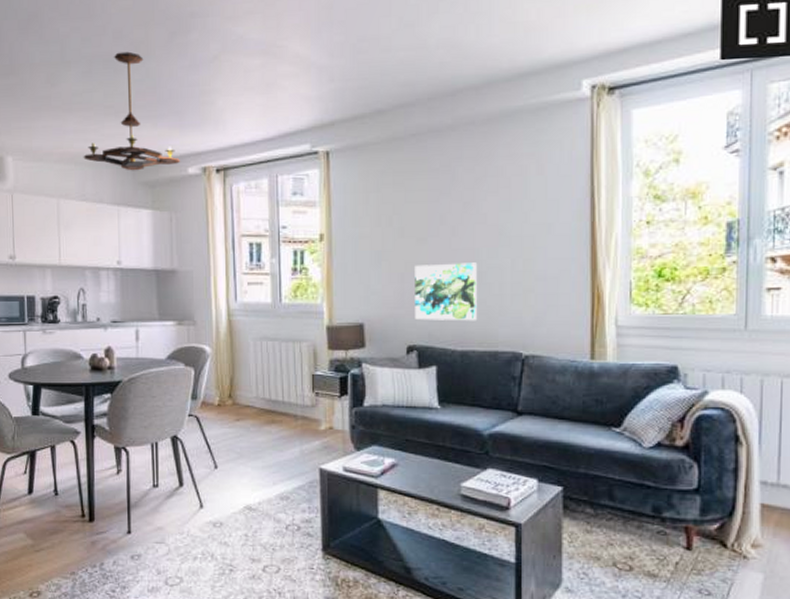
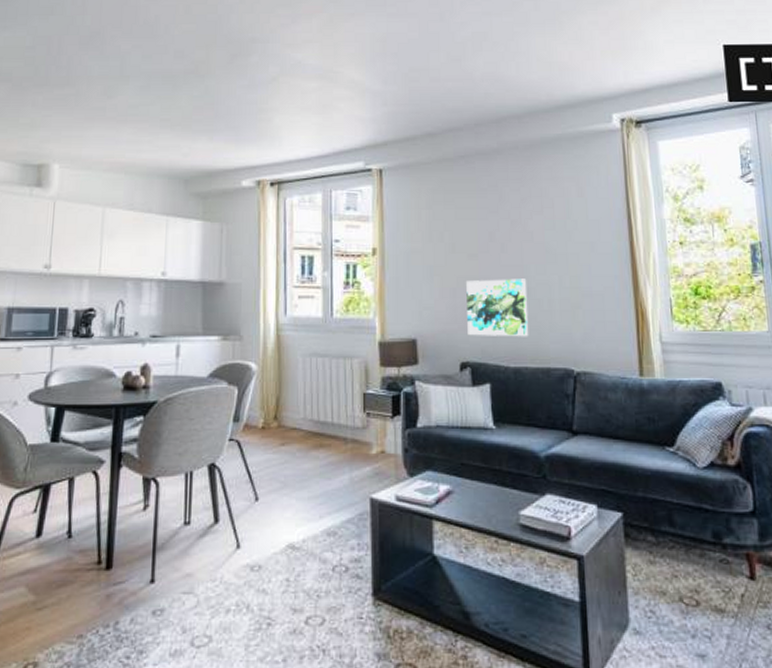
chandelier: present [83,51,180,171] -> none [134,70,234,182]

